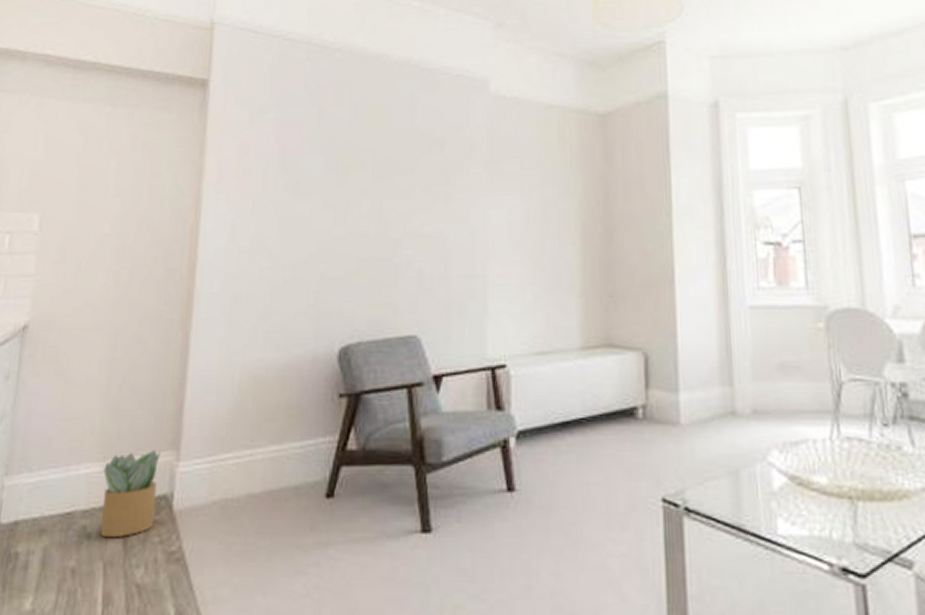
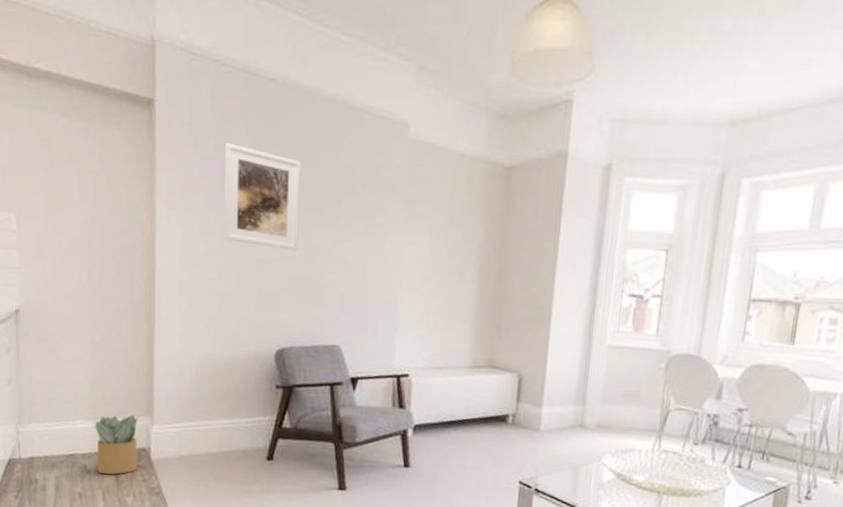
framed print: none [279,116,370,226] -> present [223,142,301,250]

